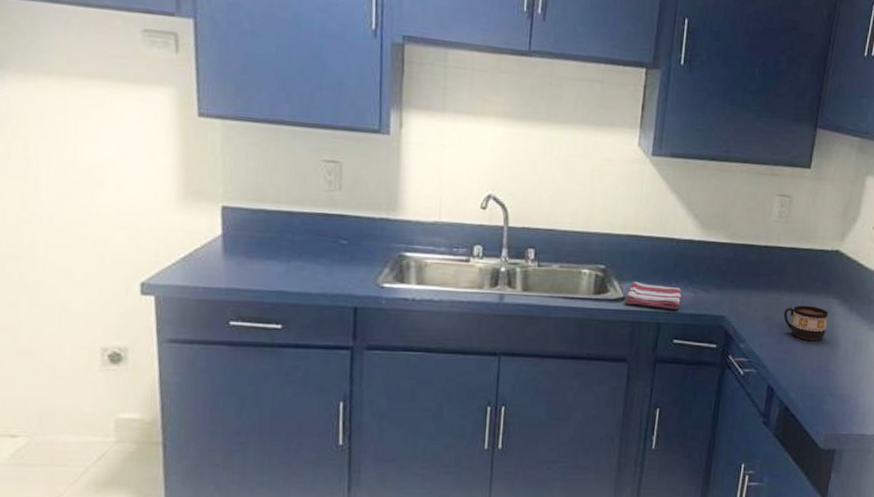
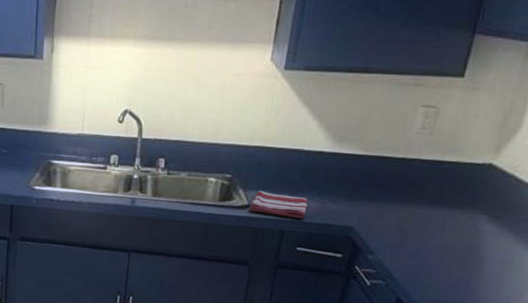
cup: present [783,305,829,340] -> none [419,219,475,257]

